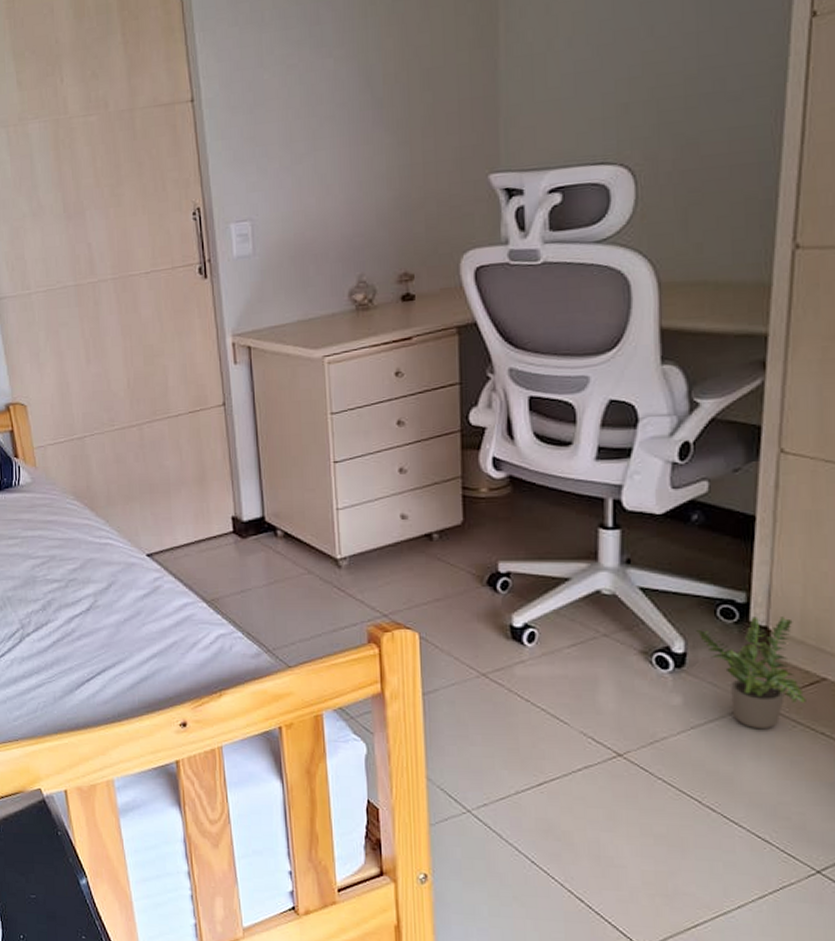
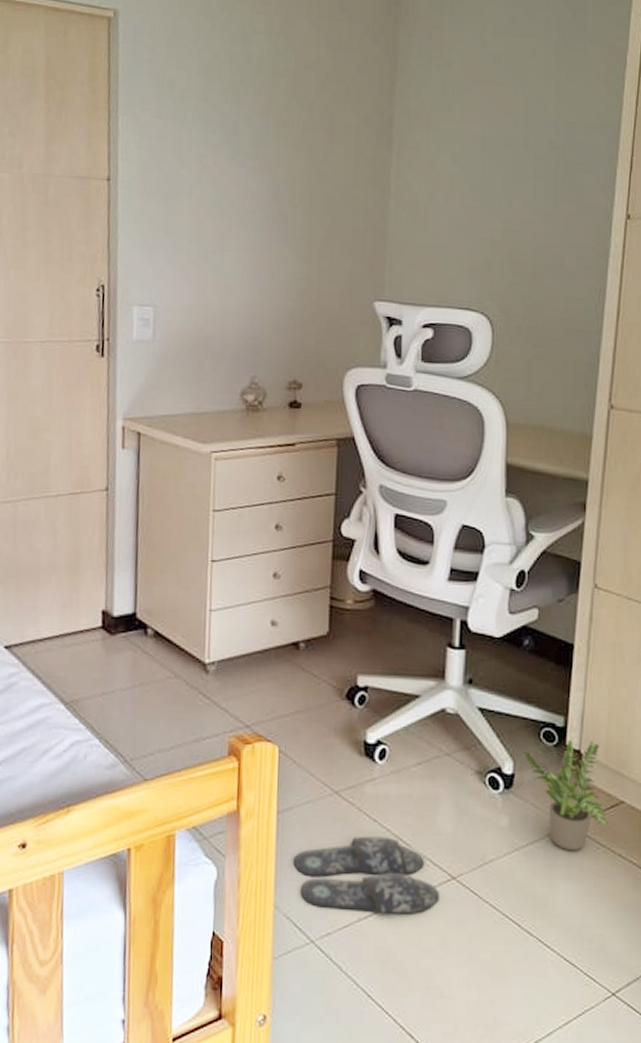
slippers: none [443,715,605,789] -> present [293,836,439,915]

